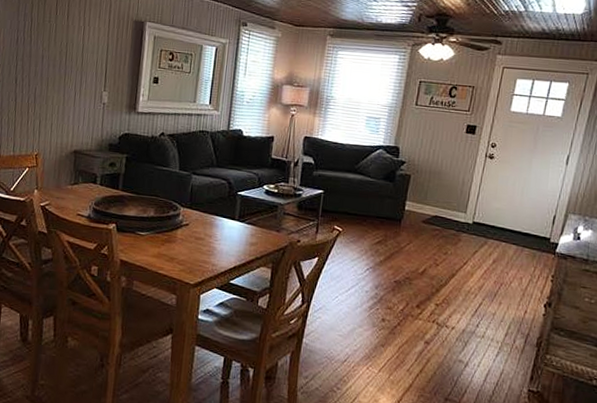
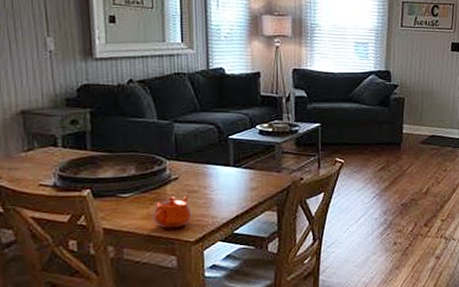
teapot: none [161,239,196,270] -> present [152,195,192,229]

